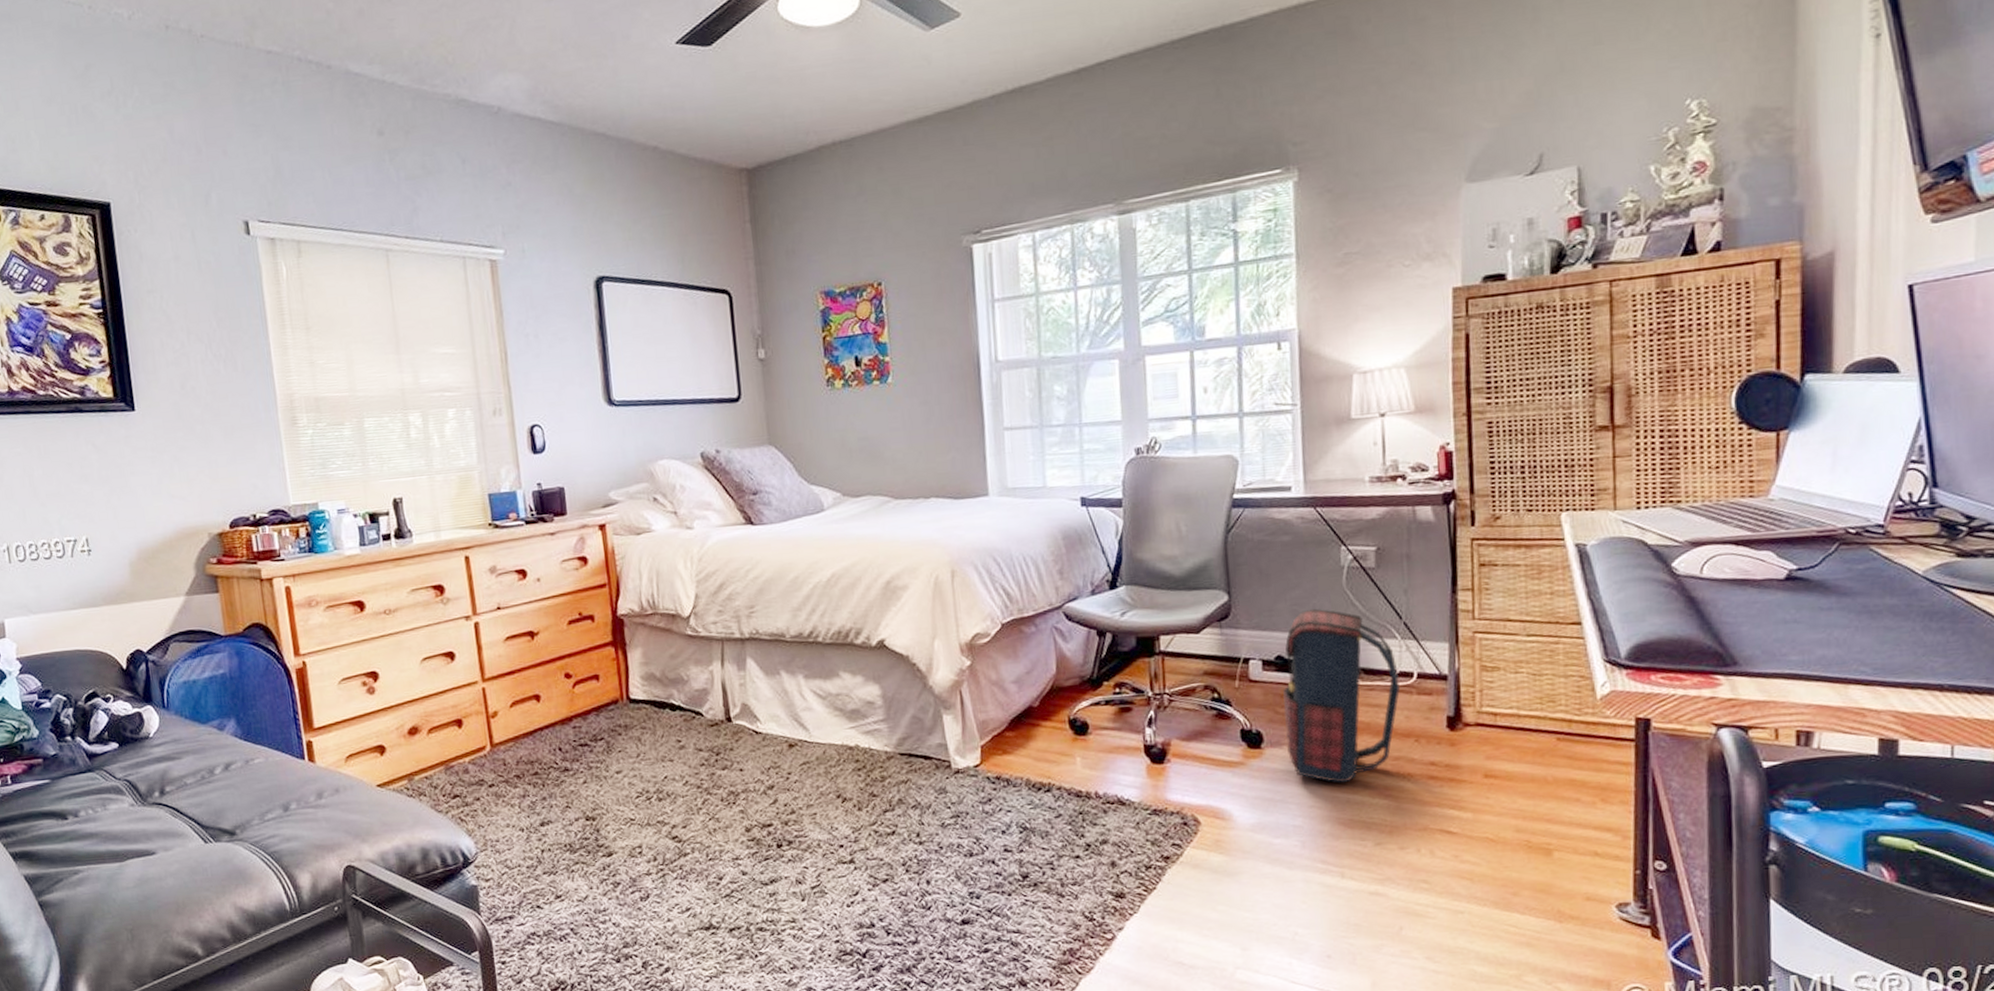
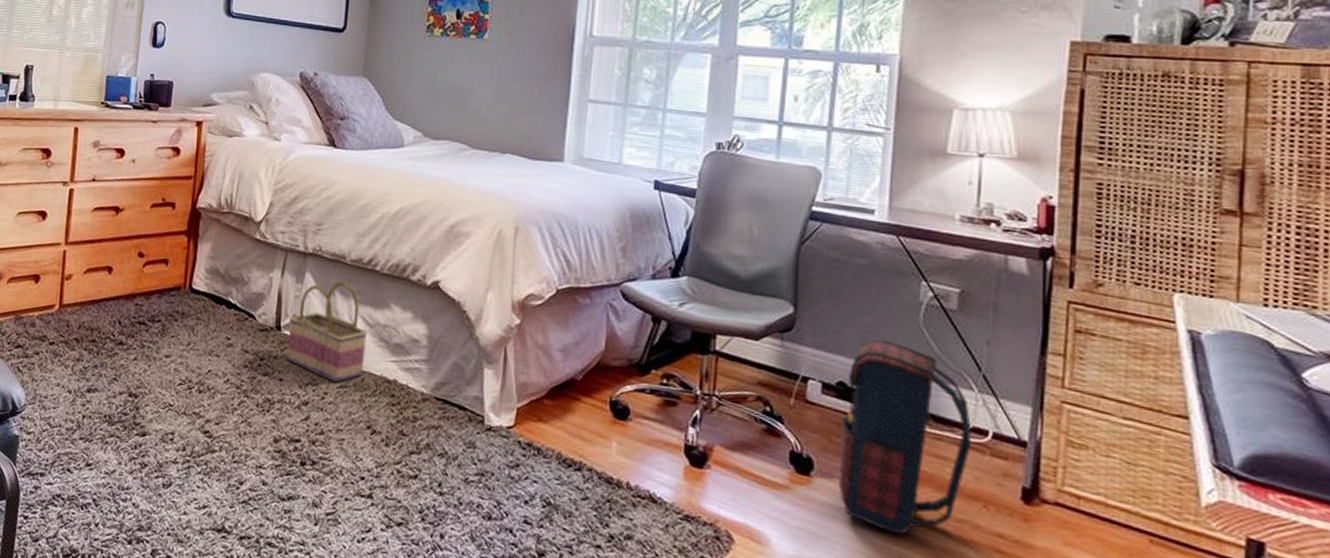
basket: none [738,659,824,761] -> present [286,280,368,383]

